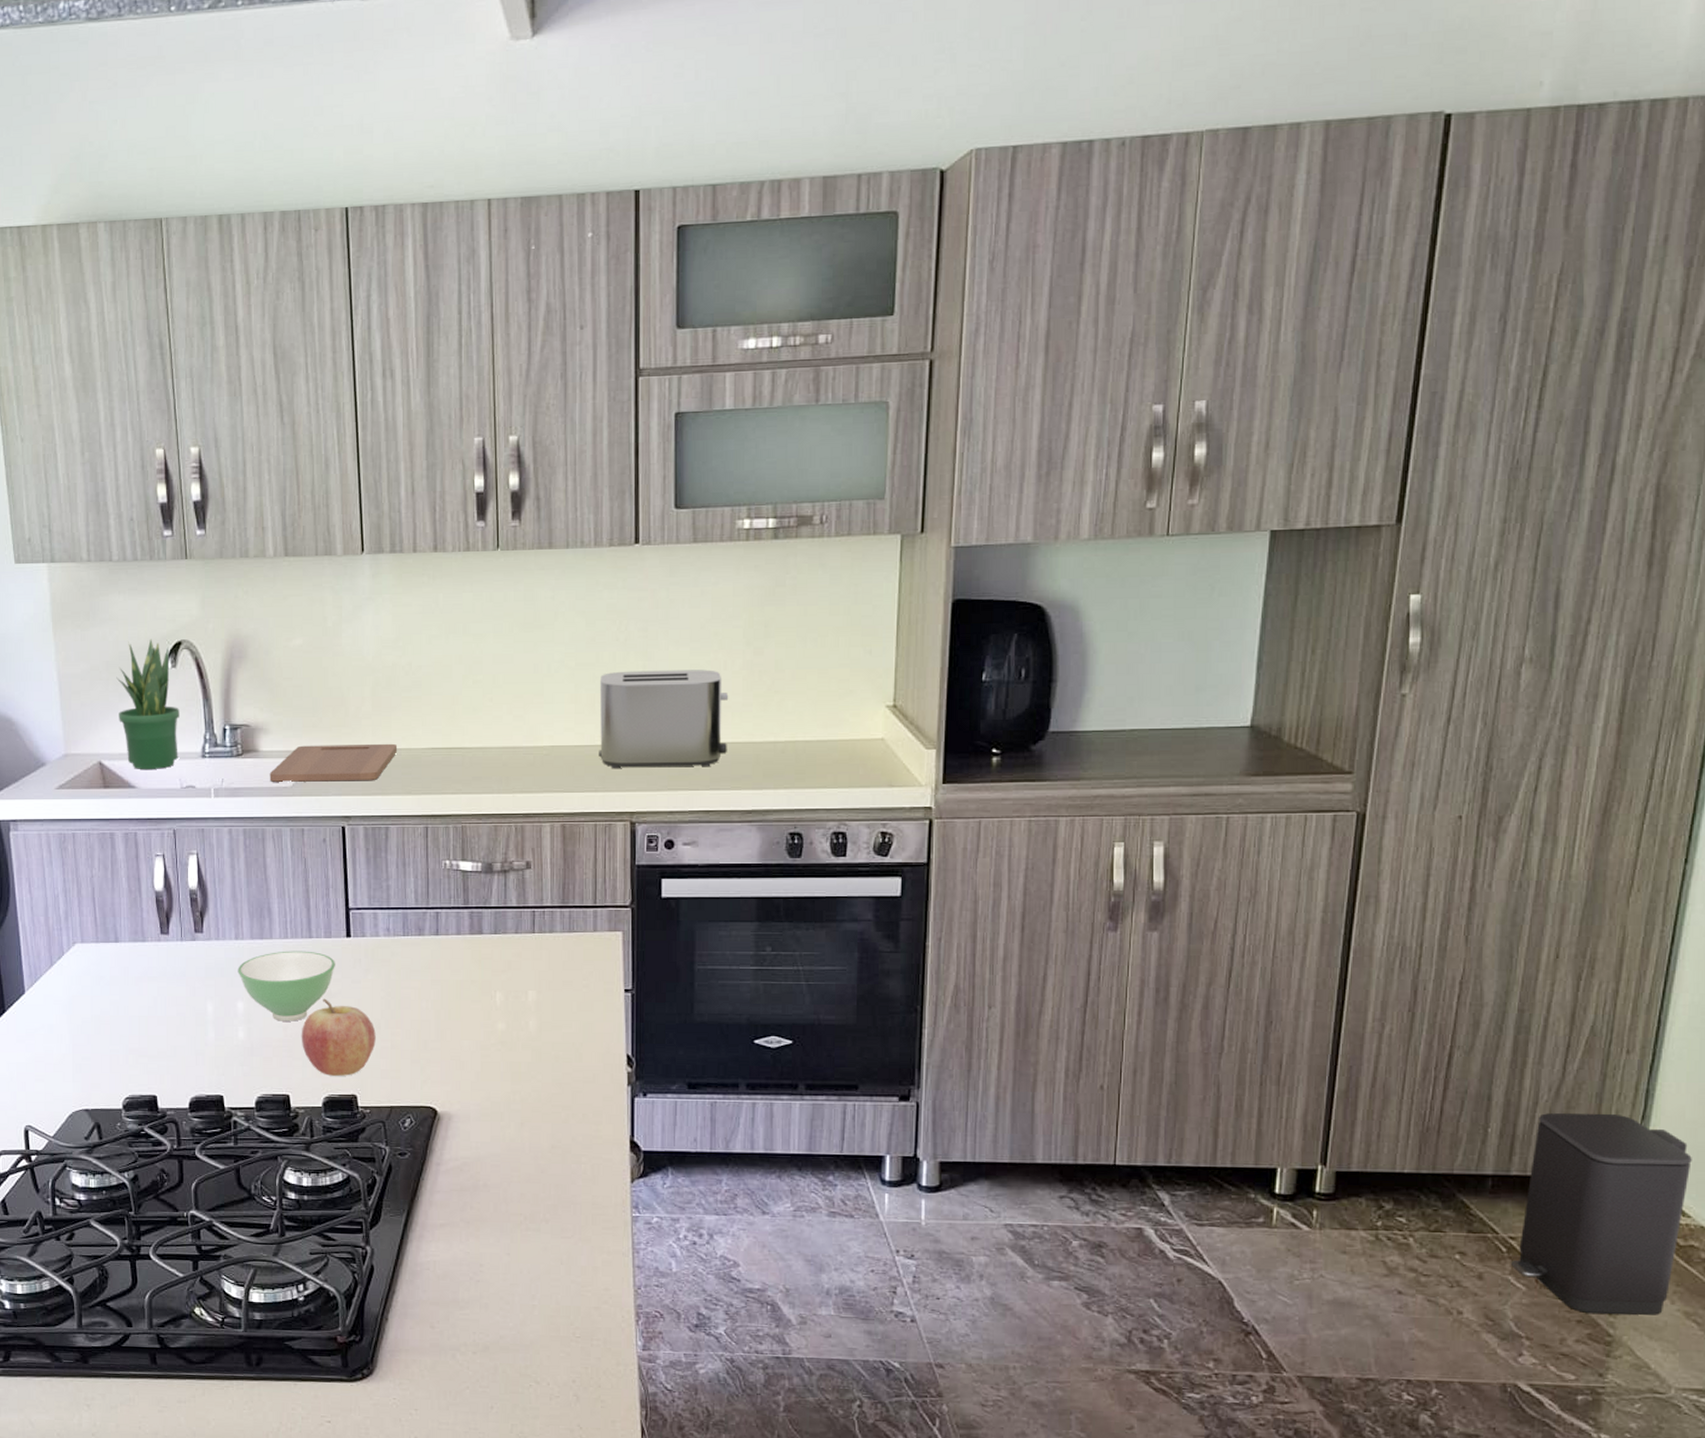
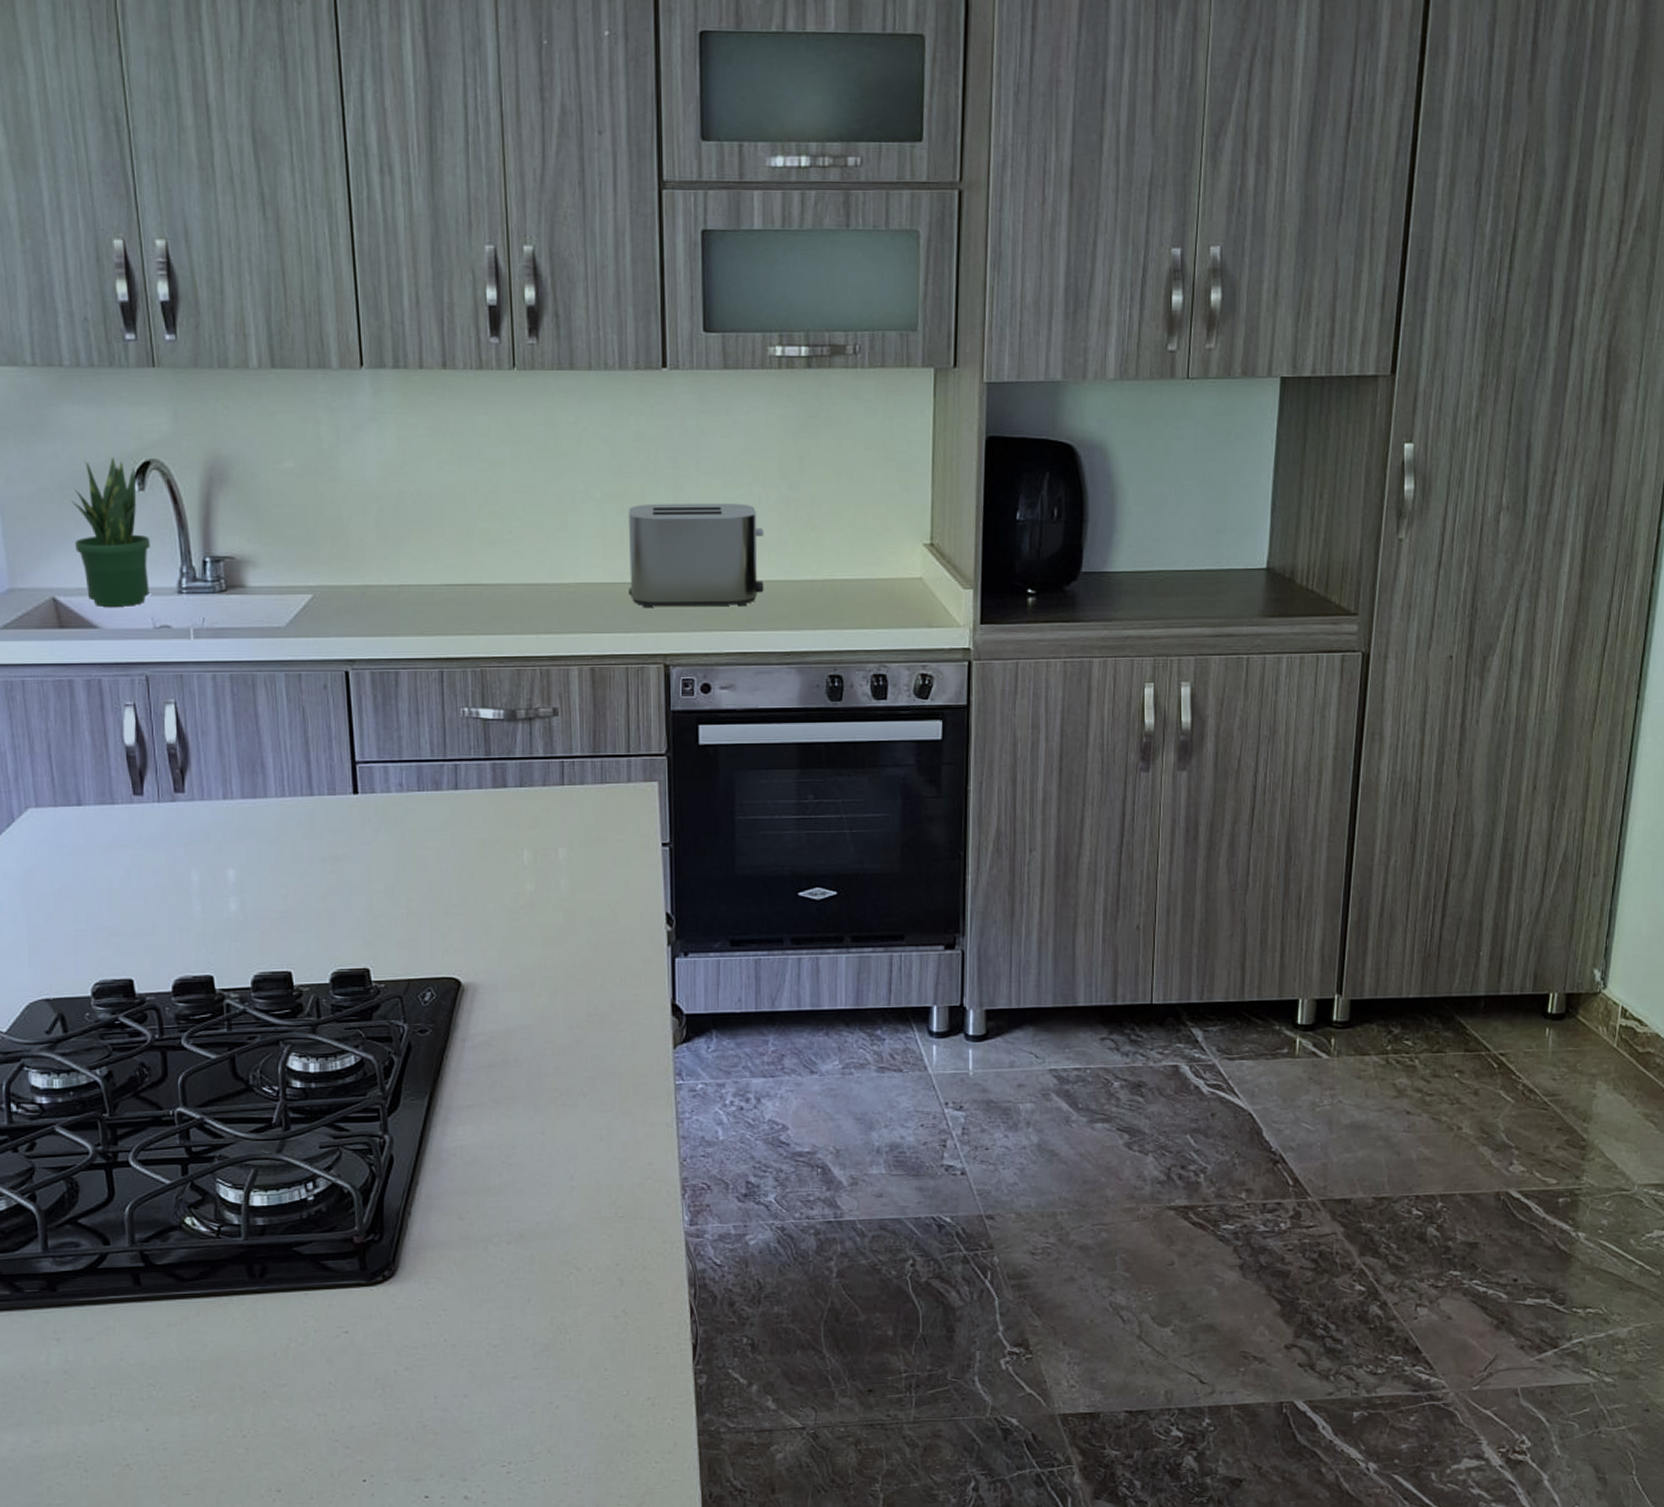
bowl: present [238,950,335,1022] -> none [227,810,341,890]
cutting board: present [269,743,398,782] -> none [259,579,407,621]
fruit: present [301,998,376,1076] -> none [303,863,390,948]
pedal bin: present [1511,1113,1692,1315] -> none [1502,933,1647,1120]

